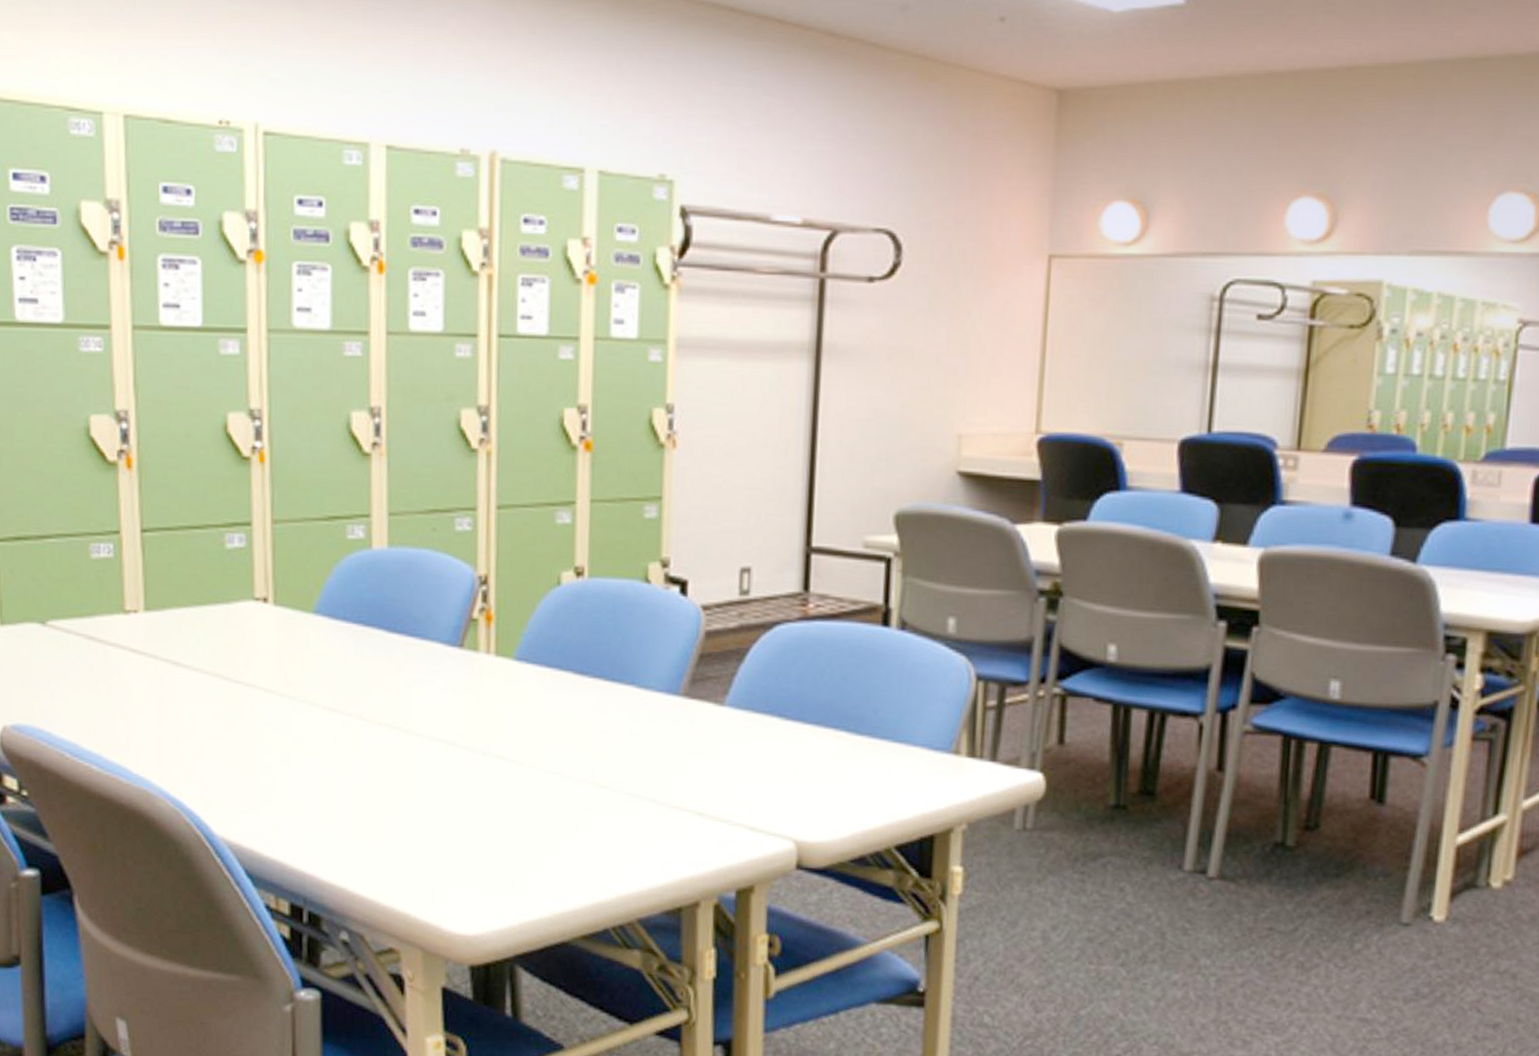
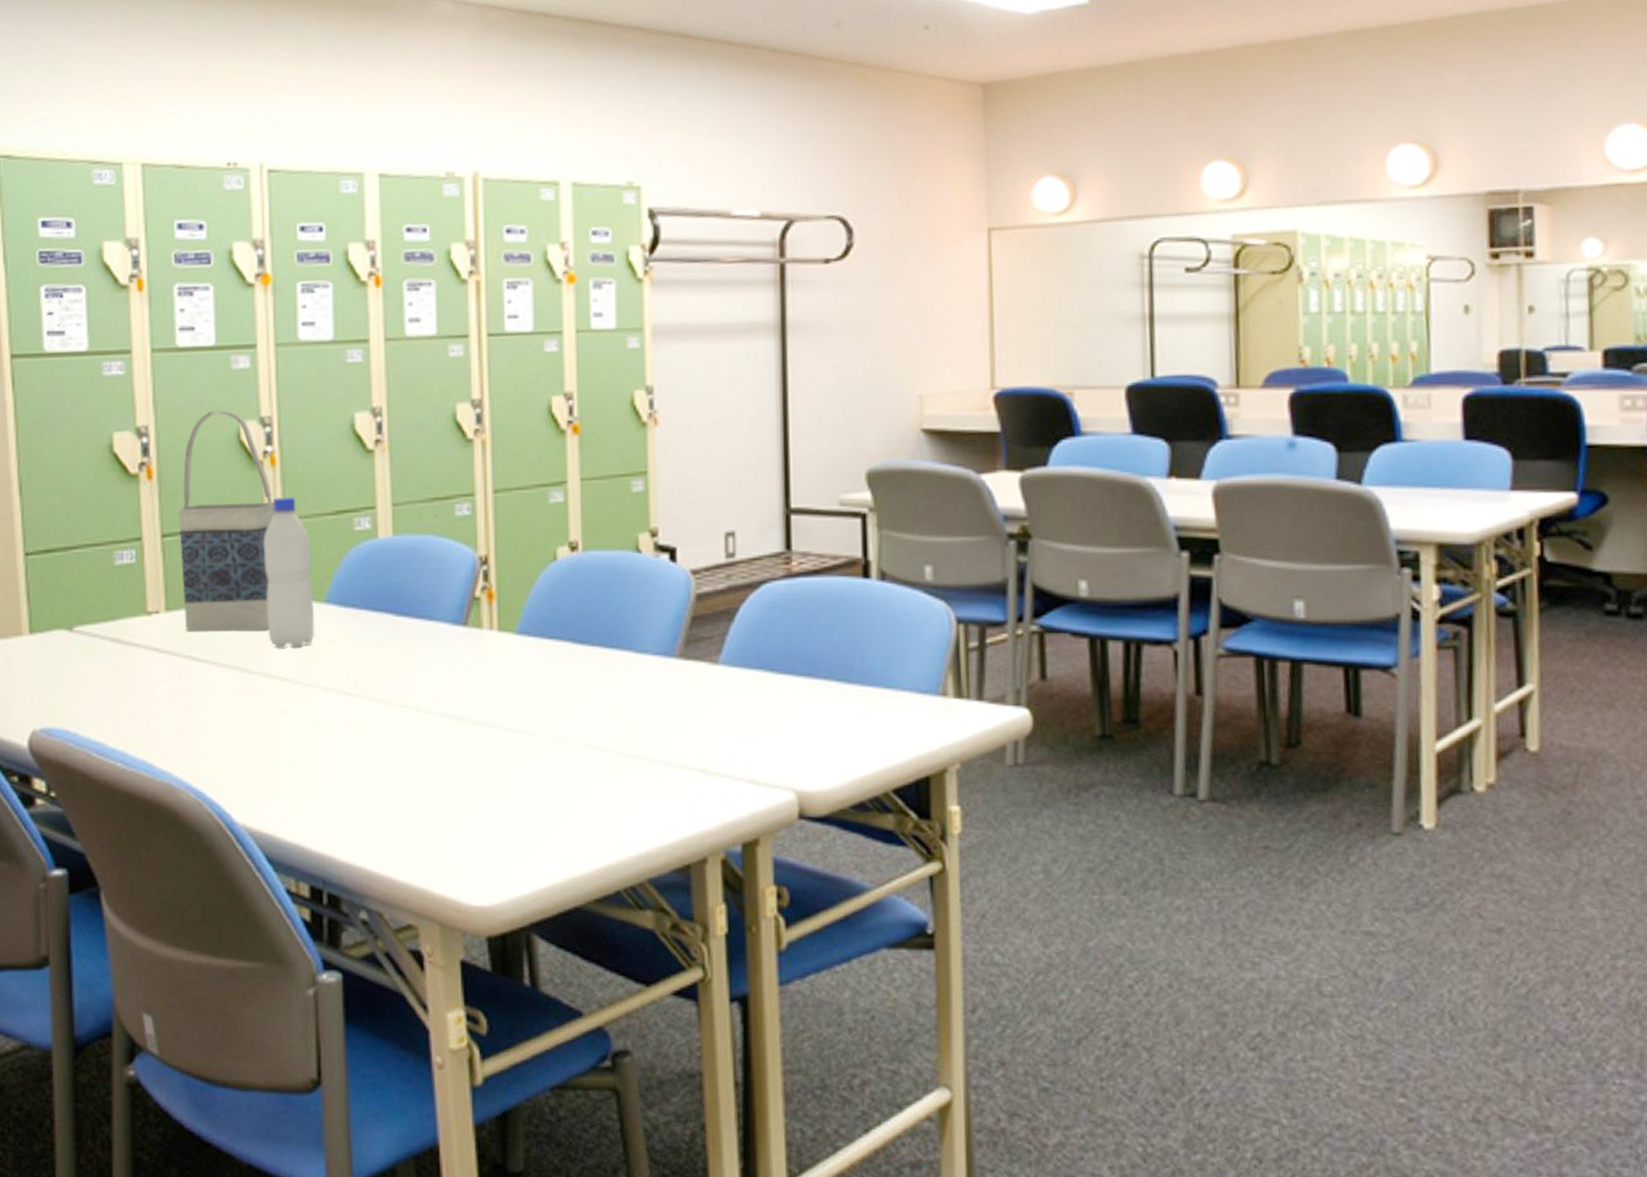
bag: none [159,397,263,639] -> present [178,409,275,632]
water bottle: none [249,496,303,659] -> present [263,496,315,648]

